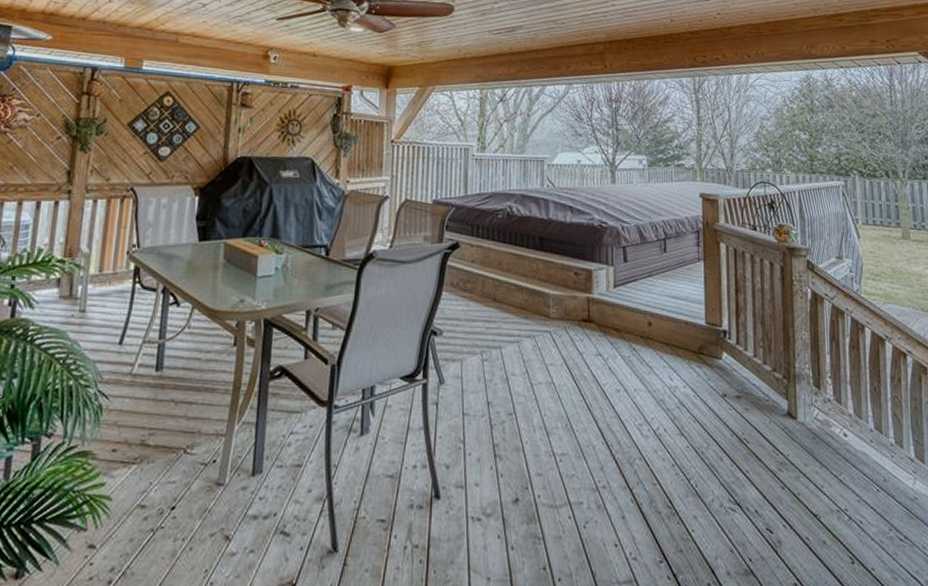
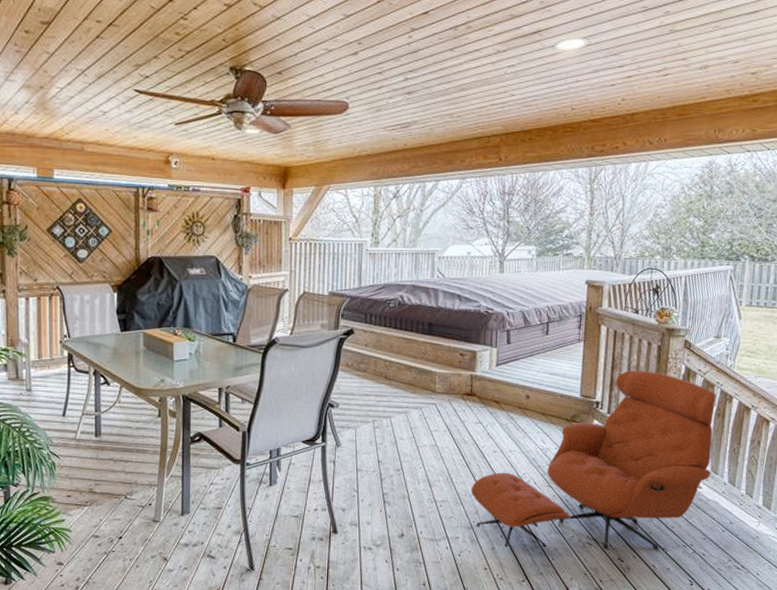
lounge chair: none [594,294,855,517] -> present [471,370,716,550]

